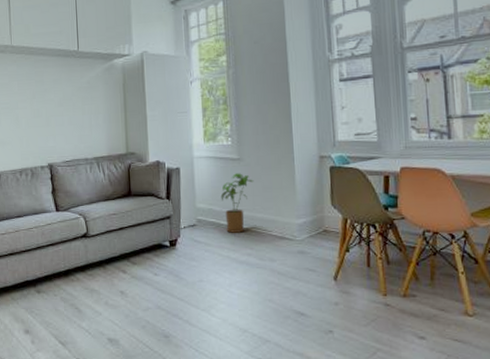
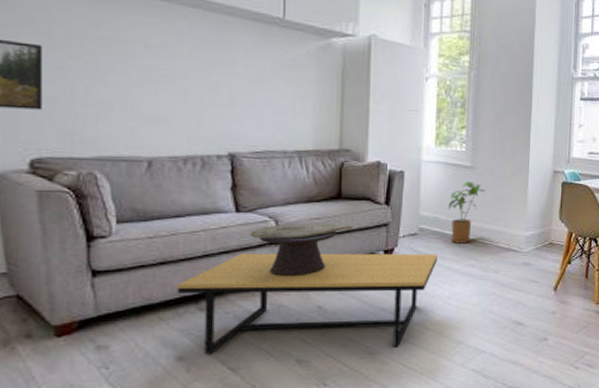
coffee table: none [22,243,216,332] -> present [177,253,438,355]
decorative bowl: none [67,218,142,265] -> present [250,223,352,277]

